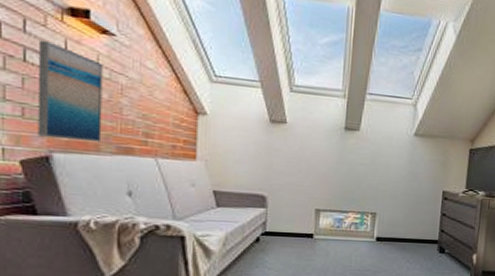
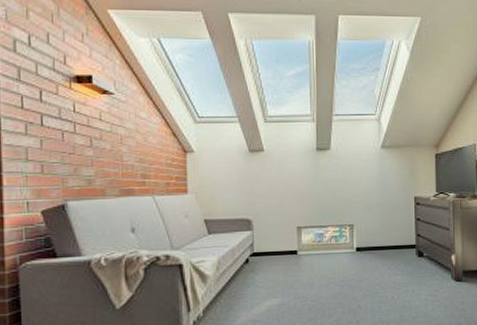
wall art: present [37,40,103,143] -> none [52,106,107,189]

